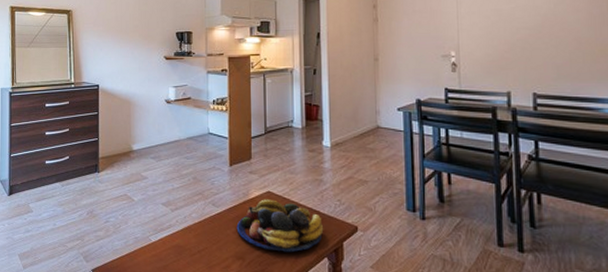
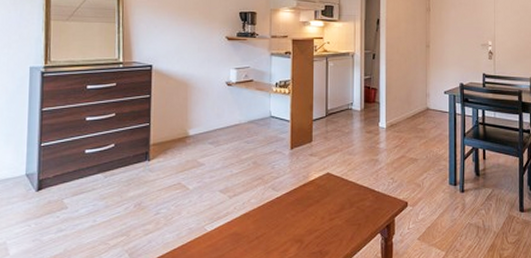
fruit bowl: present [236,199,324,253] -> none [296,181,378,232]

